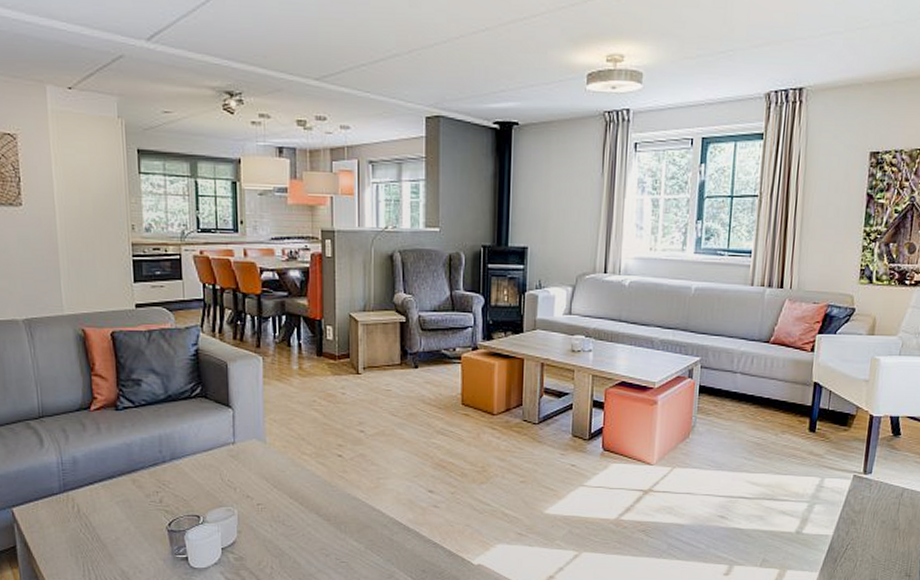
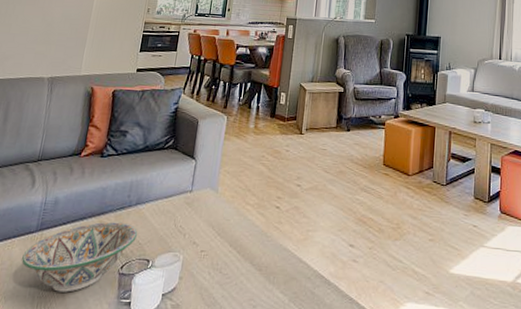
decorative bowl: none [52,479,180,551] -> present [21,222,138,292]

